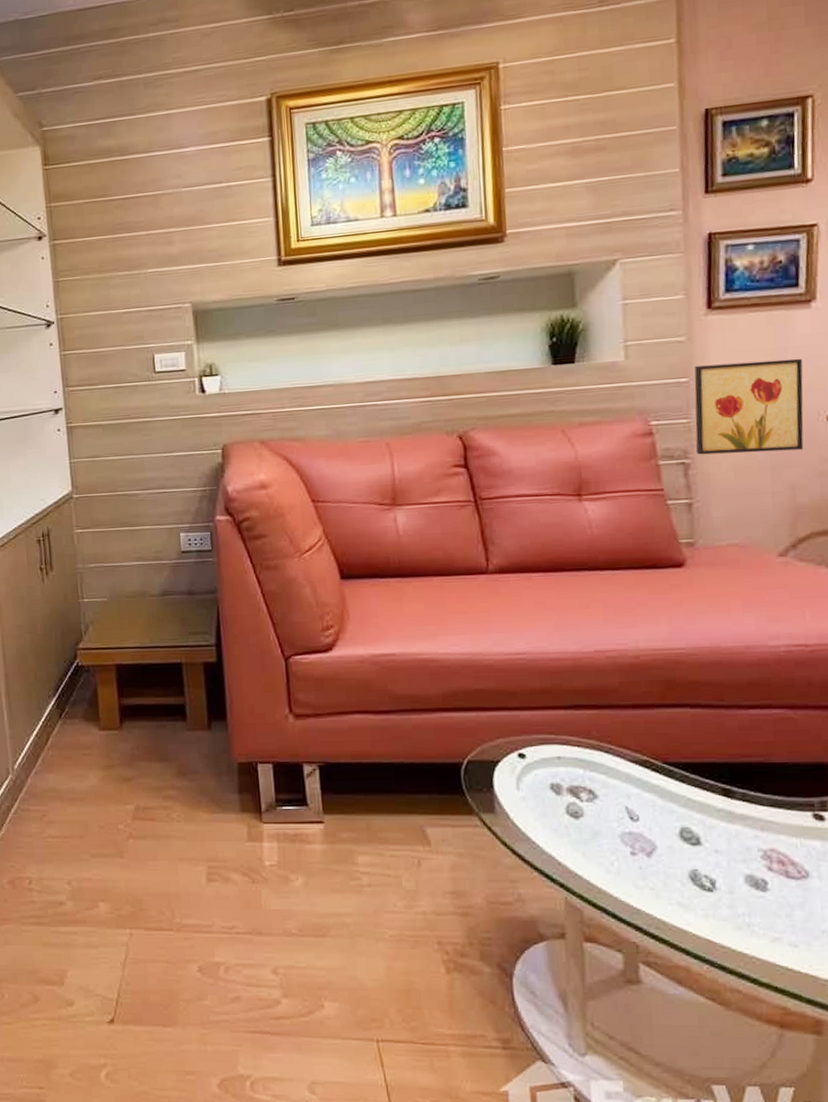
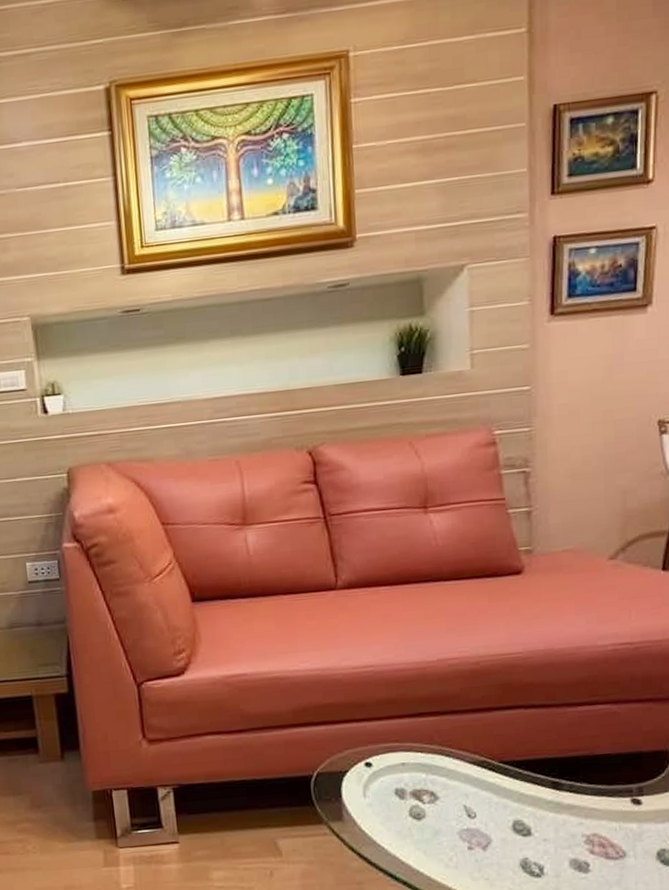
wall art: present [694,358,804,455] -> none [536,363,637,463]

